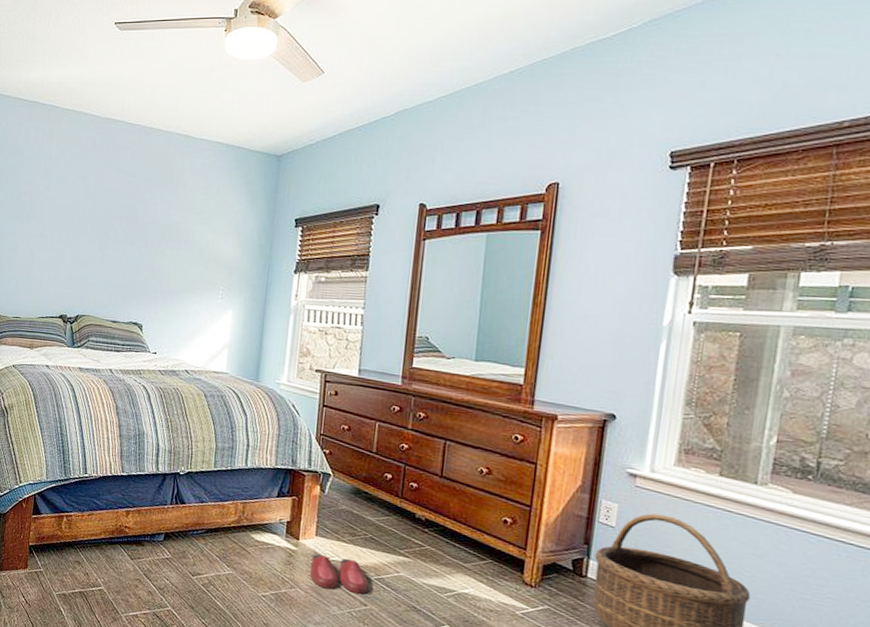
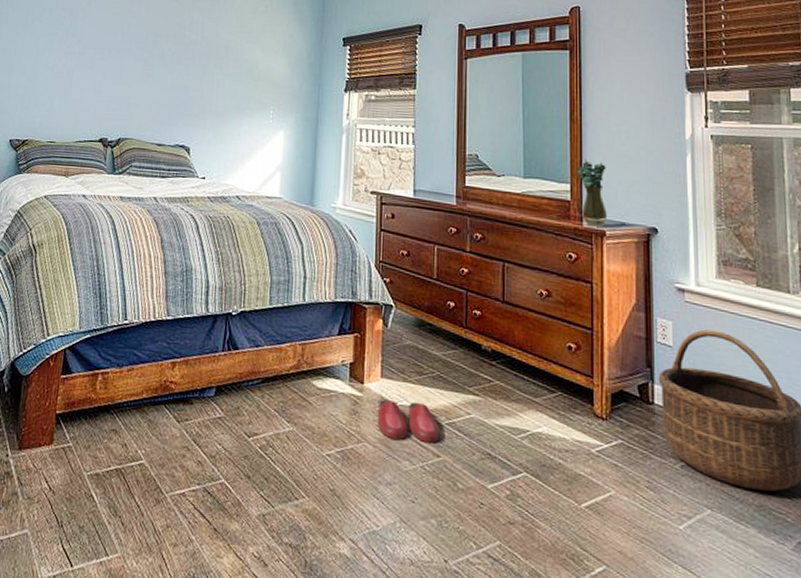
vase: none [533,343,567,412] -> present [576,159,608,228]

